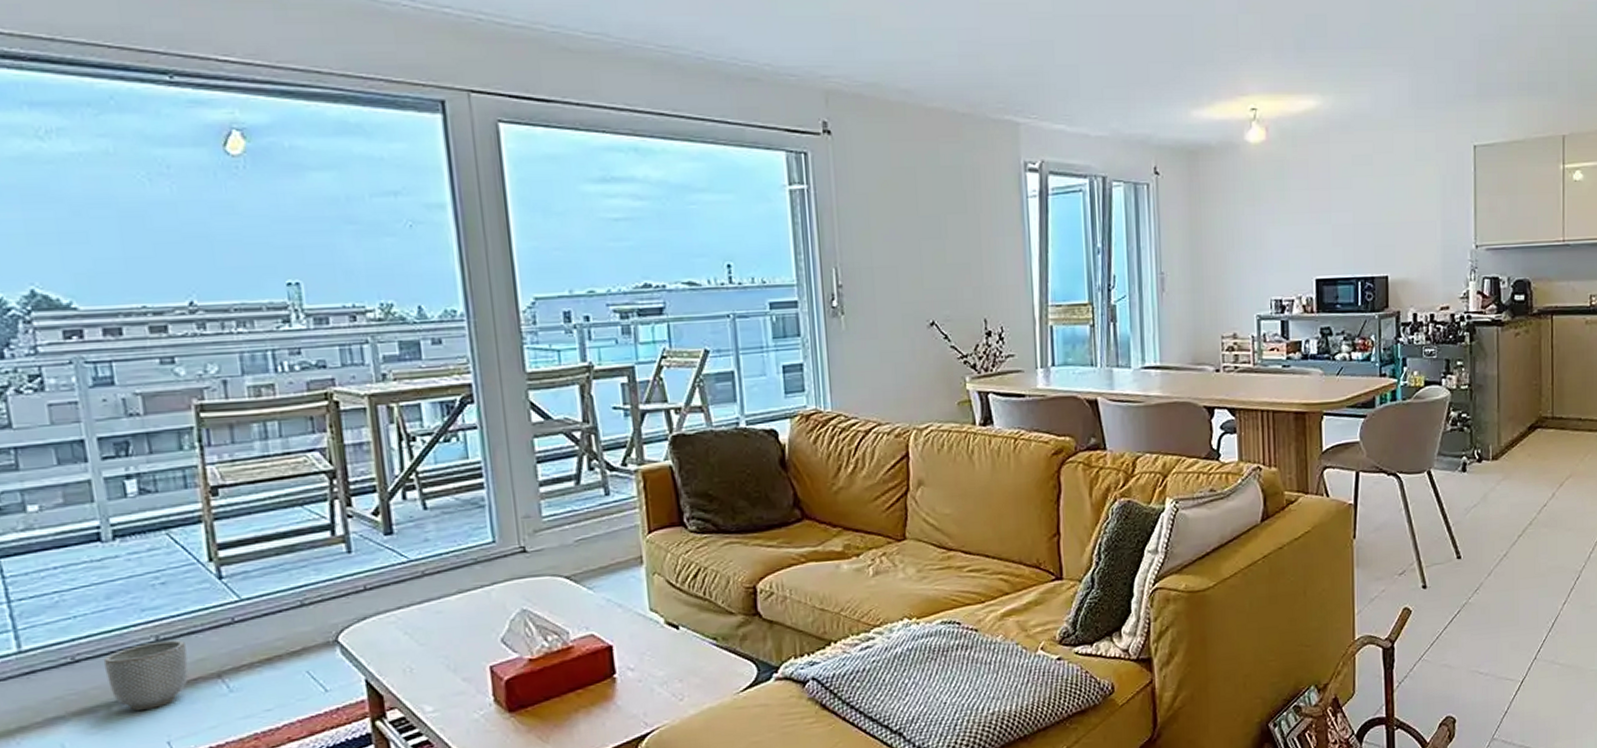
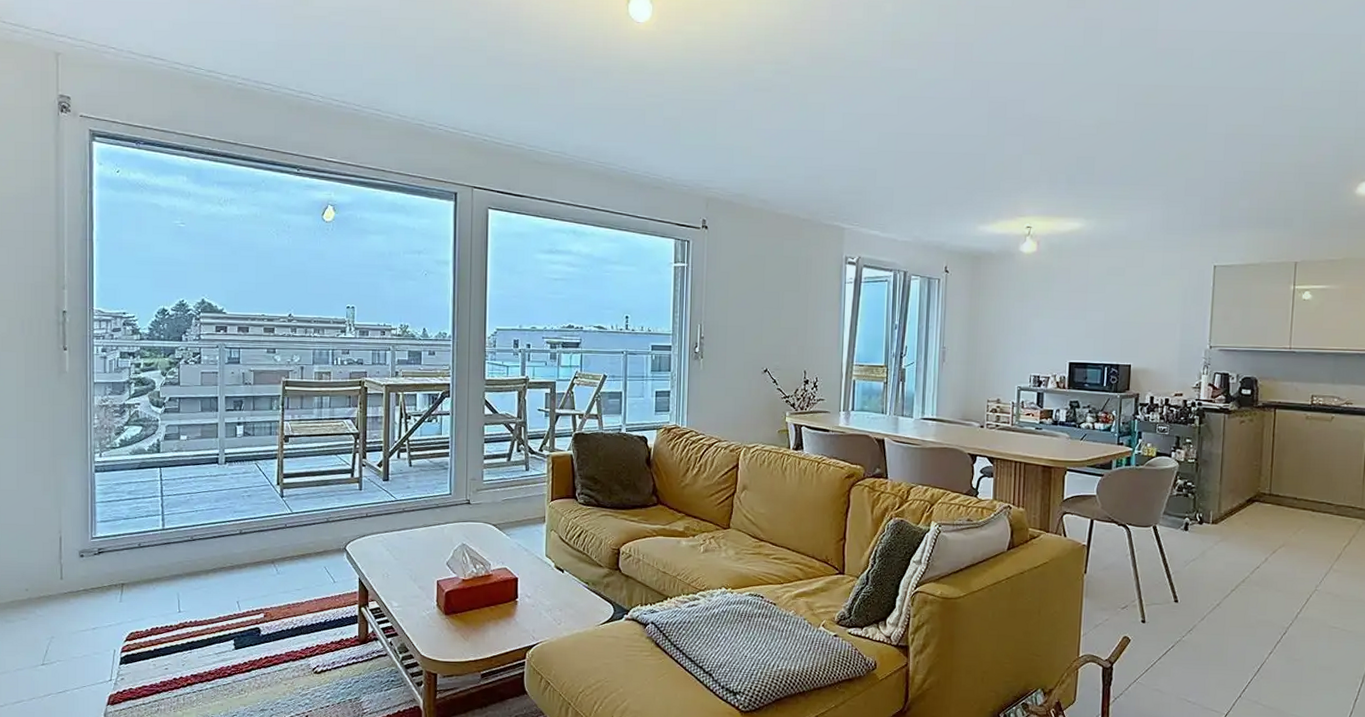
planter: present [103,639,188,712] -> none [208,533,256,579]

